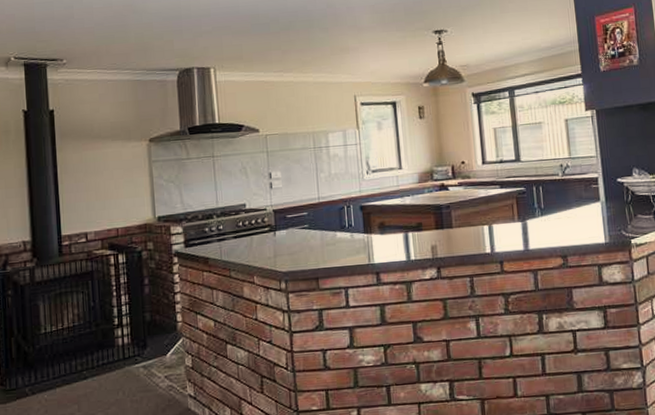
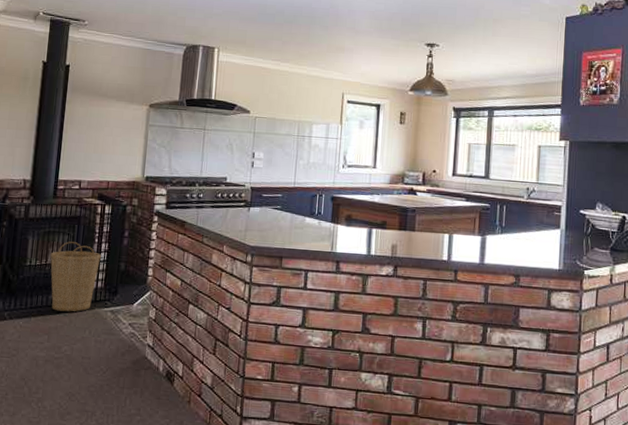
basket: none [66,299,123,377] -> present [50,241,101,312]

